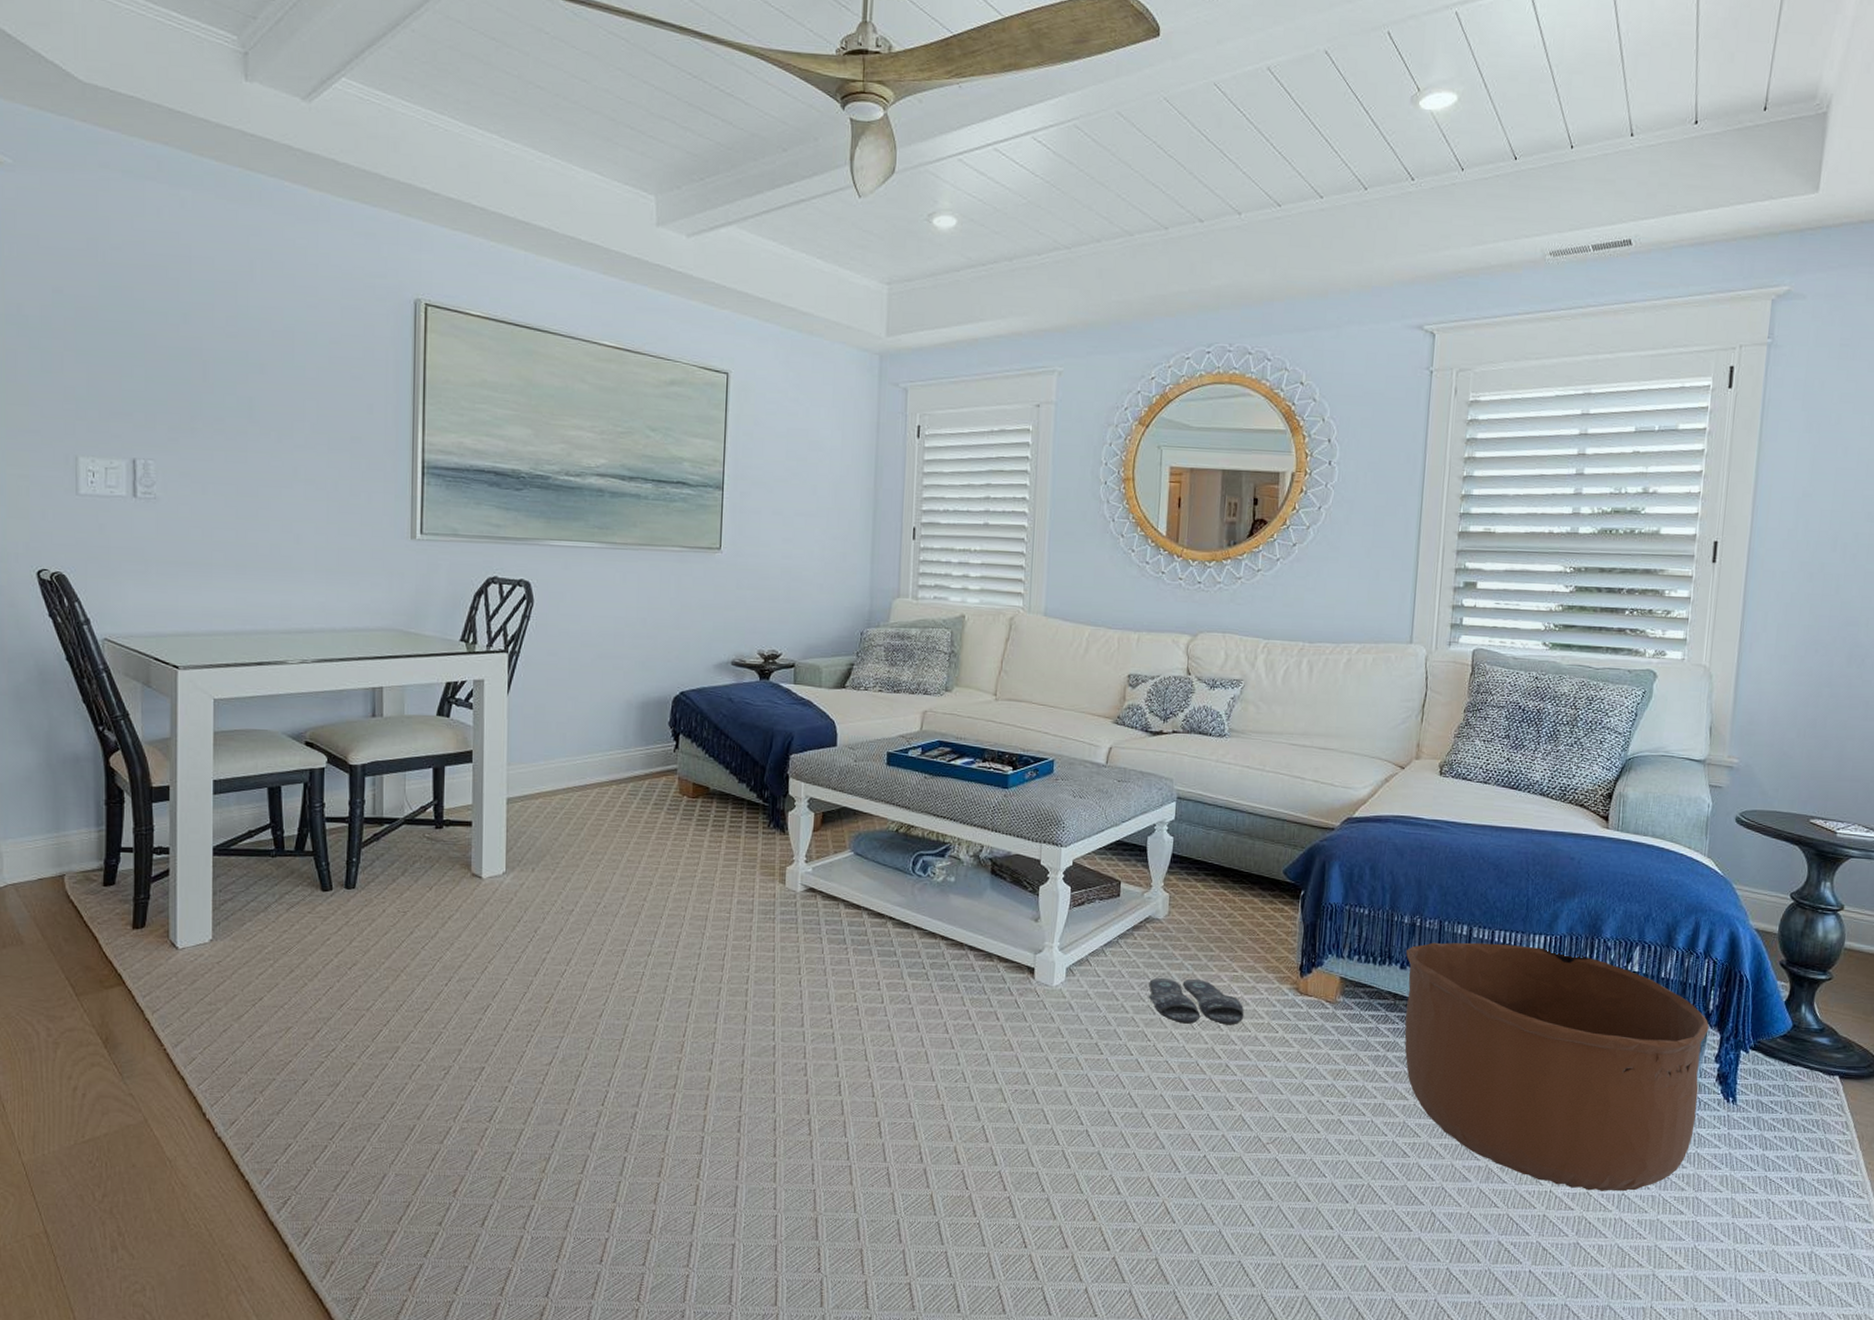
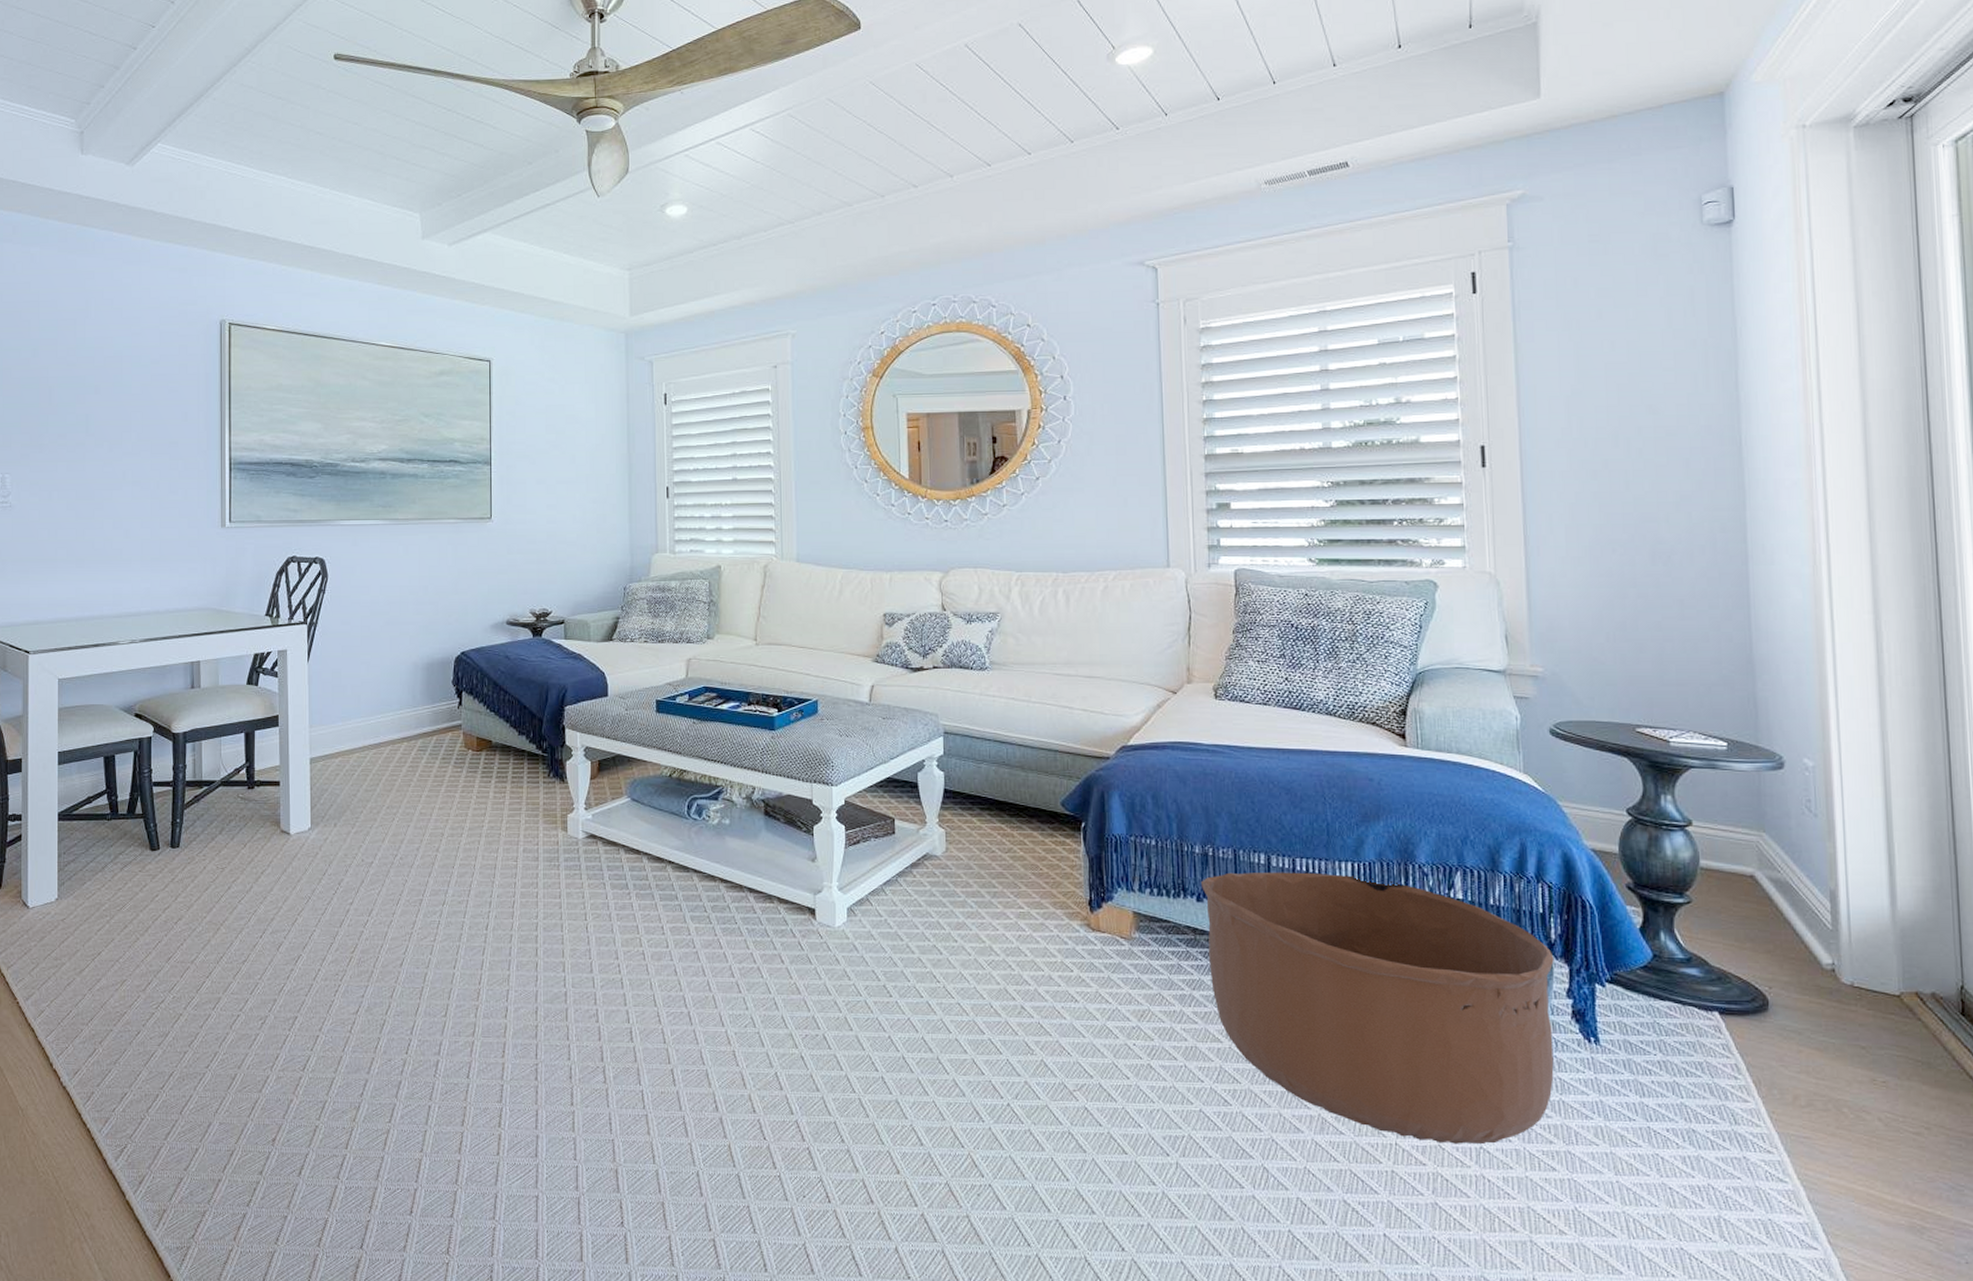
slippers: present [1148,978,1244,1025] -> none [933,916,1035,965]

